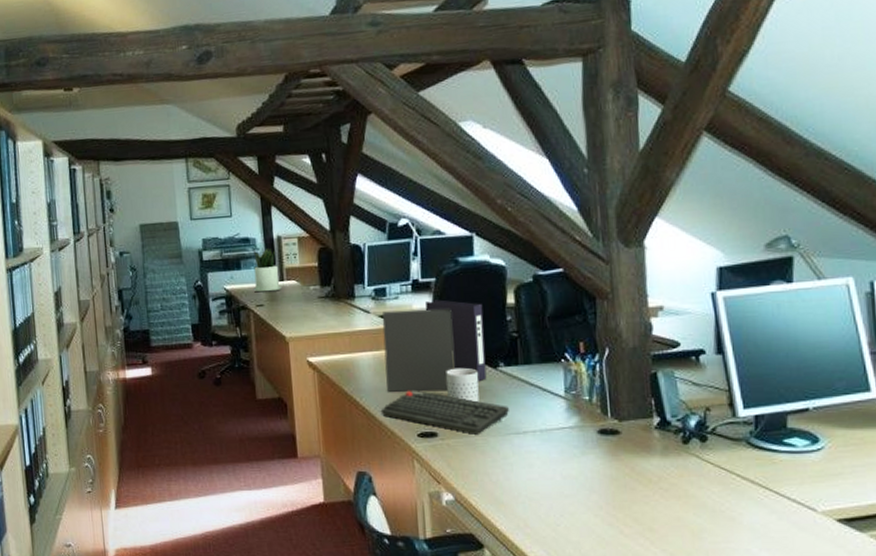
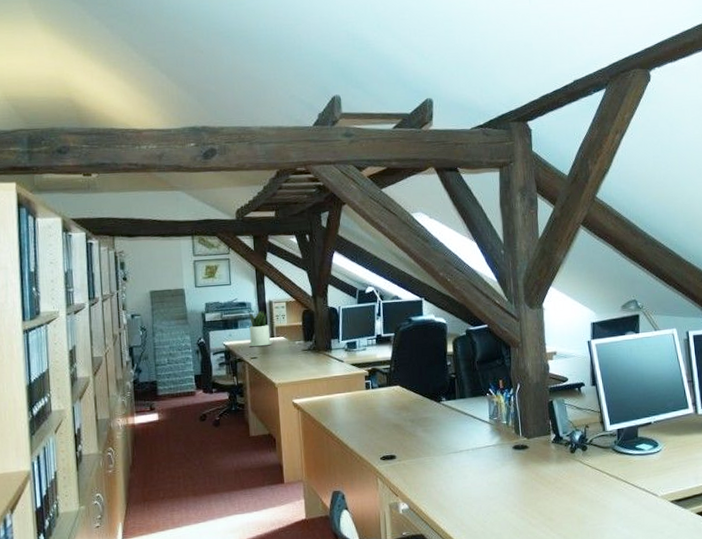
binder: present [381,309,456,392] -> none [353,357,410,425]
computer keyboard: present [382,389,509,434] -> none [352,422,449,455]
binder: present [426,299,487,381] -> none [387,350,433,413]
mug: present [446,367,480,403] -> none [402,403,427,430]

